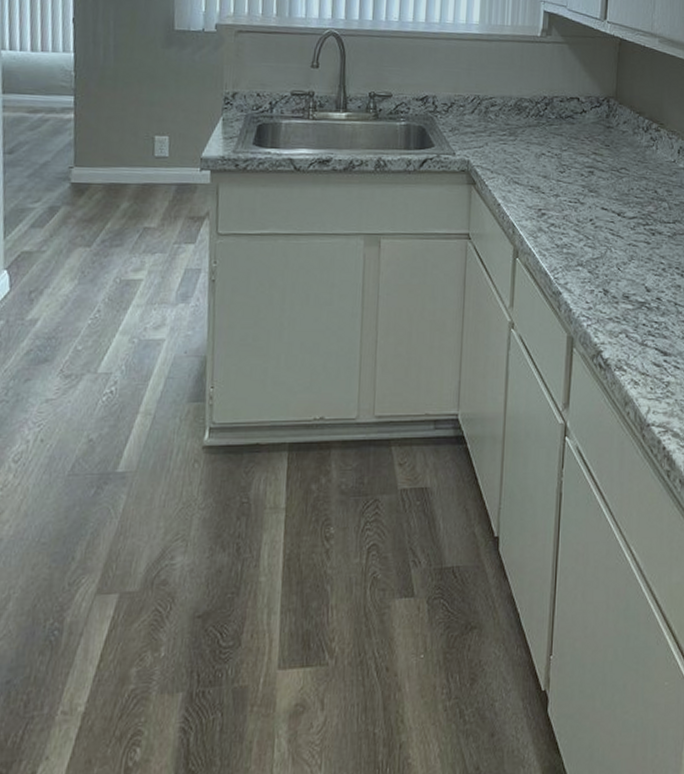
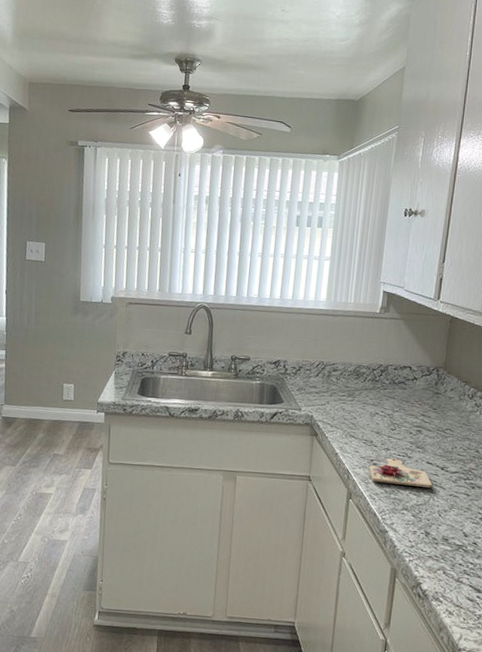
cutting board: none [537,205,609,238] -> present [369,458,433,488]

